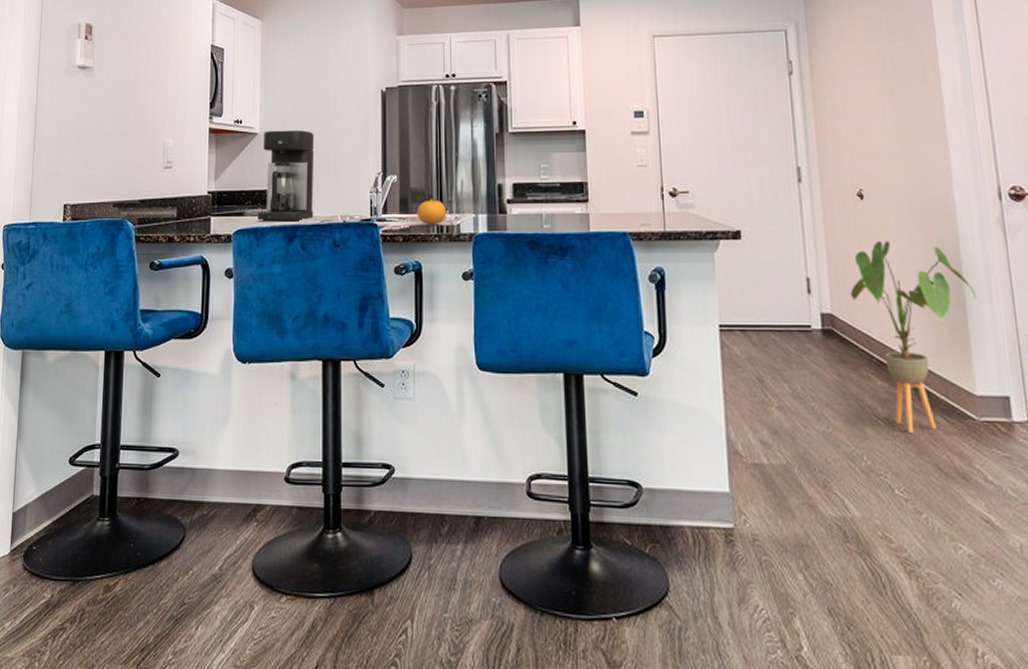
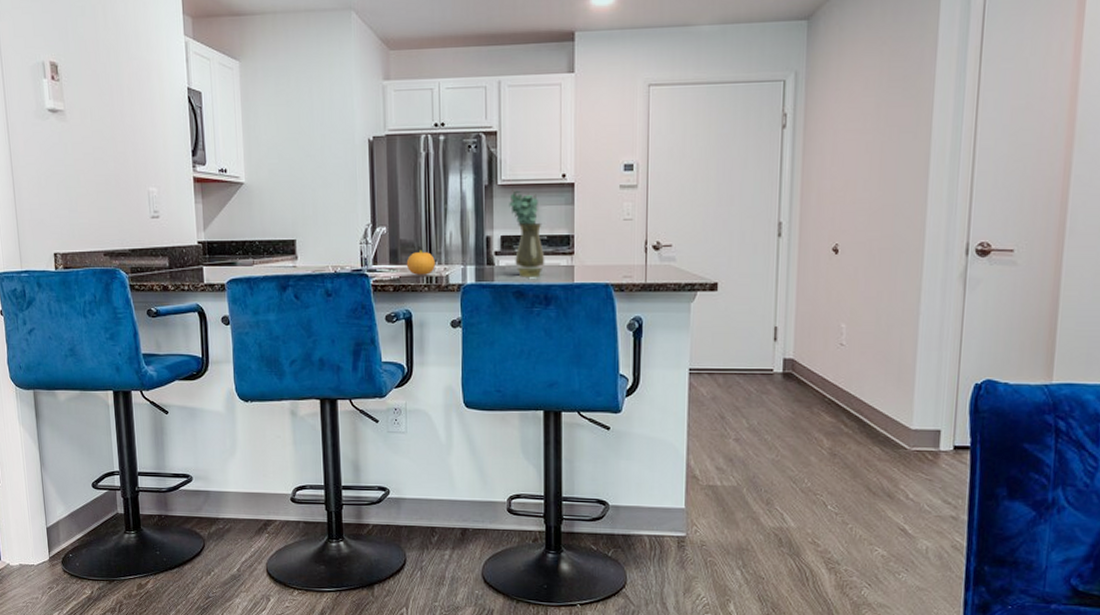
coffee maker: present [257,129,315,222] -> none [249,179,305,272]
vase: none [520,136,559,227] -> present [509,189,545,279]
house plant: present [850,240,978,433] -> none [813,292,929,460]

